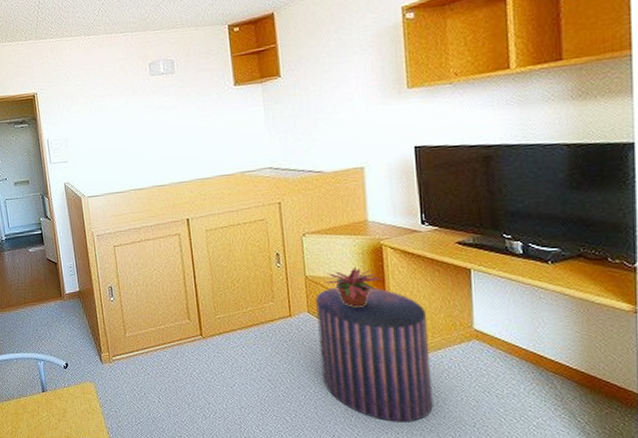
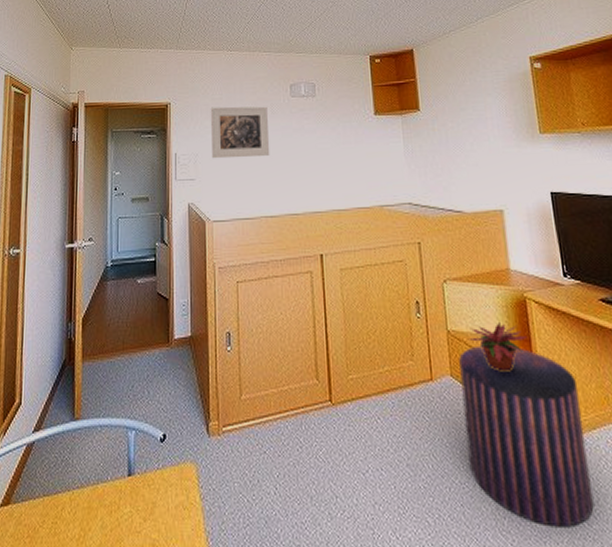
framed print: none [74,87,135,142] -> present [210,106,270,159]

